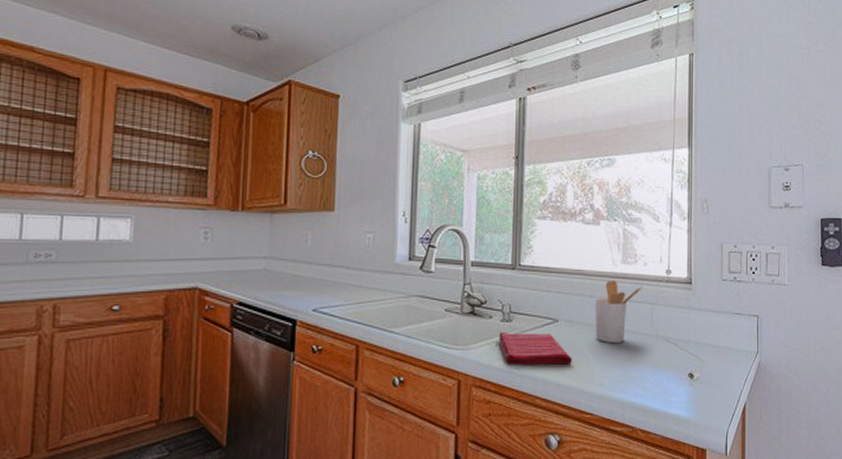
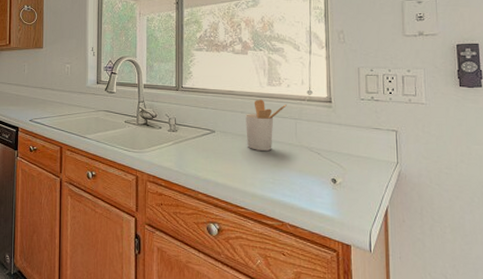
dish towel: present [498,331,572,365] -> none [167,139,227,167]

